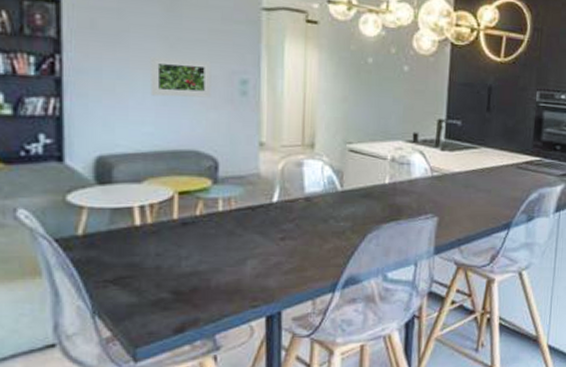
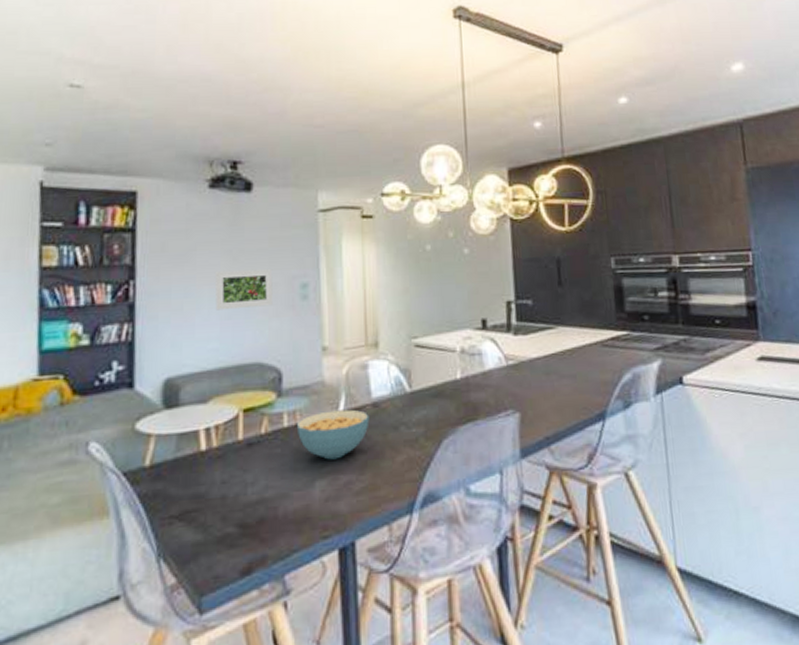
cereal bowl: none [231,200,301,243] -> present [296,409,370,460]

